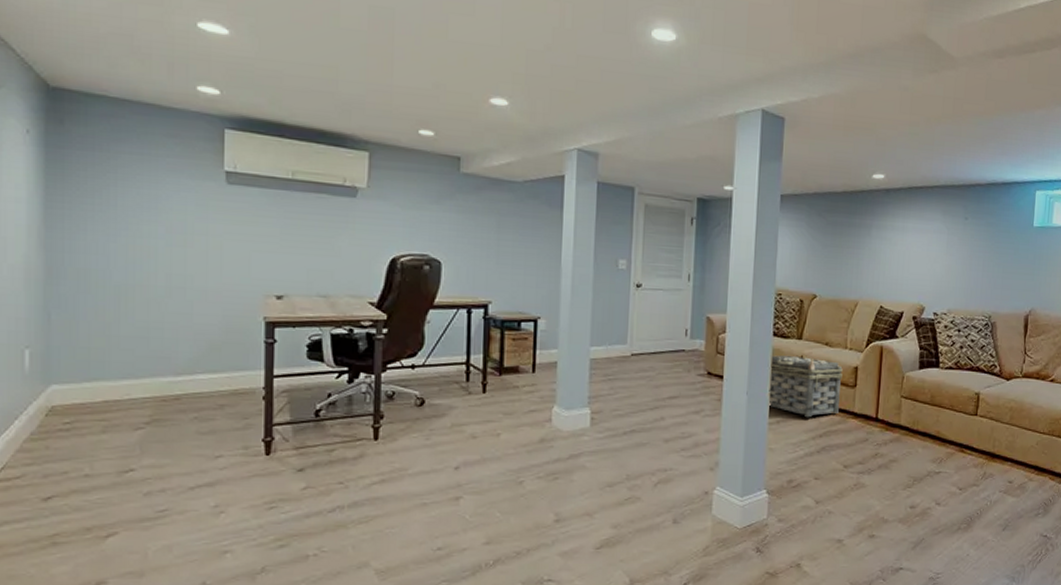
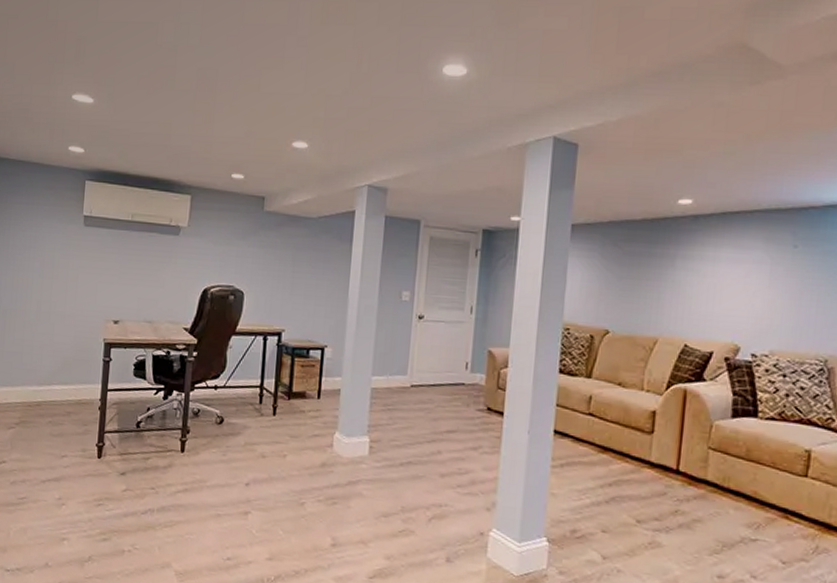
basket: present [768,355,843,418] -> none [551,393,638,464]

